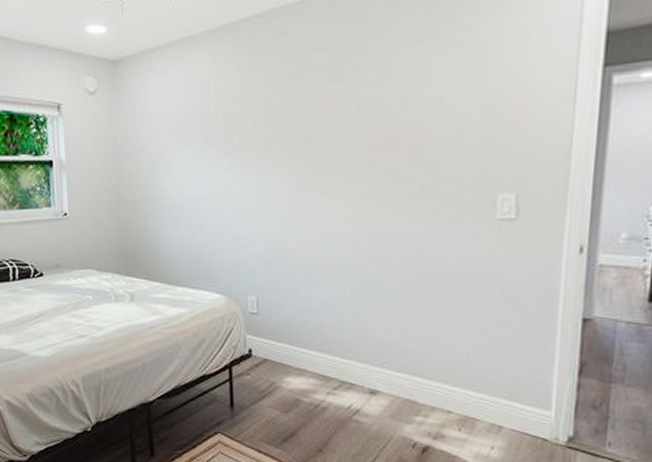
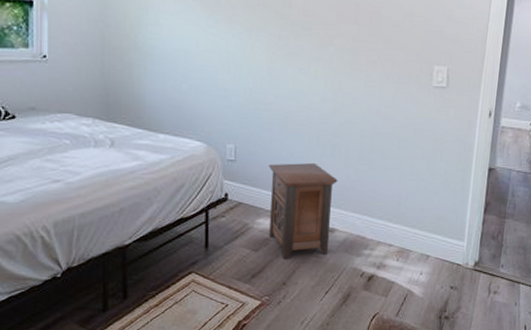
nightstand: none [295,314,378,423] -> present [268,162,338,259]

